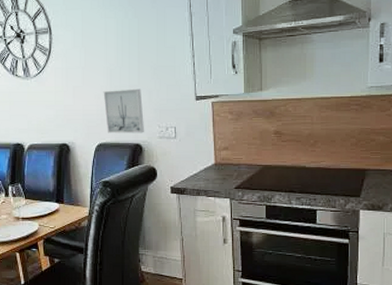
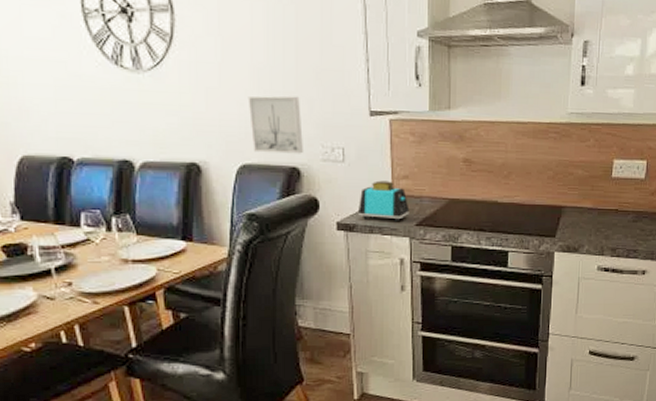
toaster: none [188,152,230,185] -> present [358,180,410,221]

